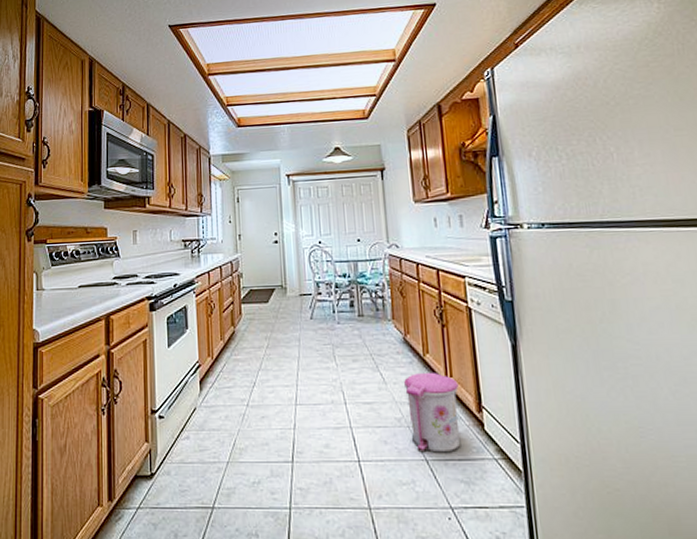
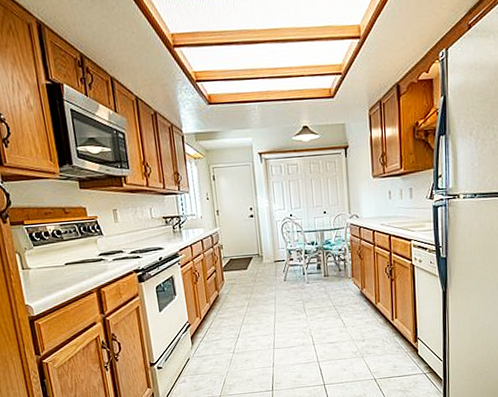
trash can: present [404,373,461,453] -> none [360,316,401,374]

